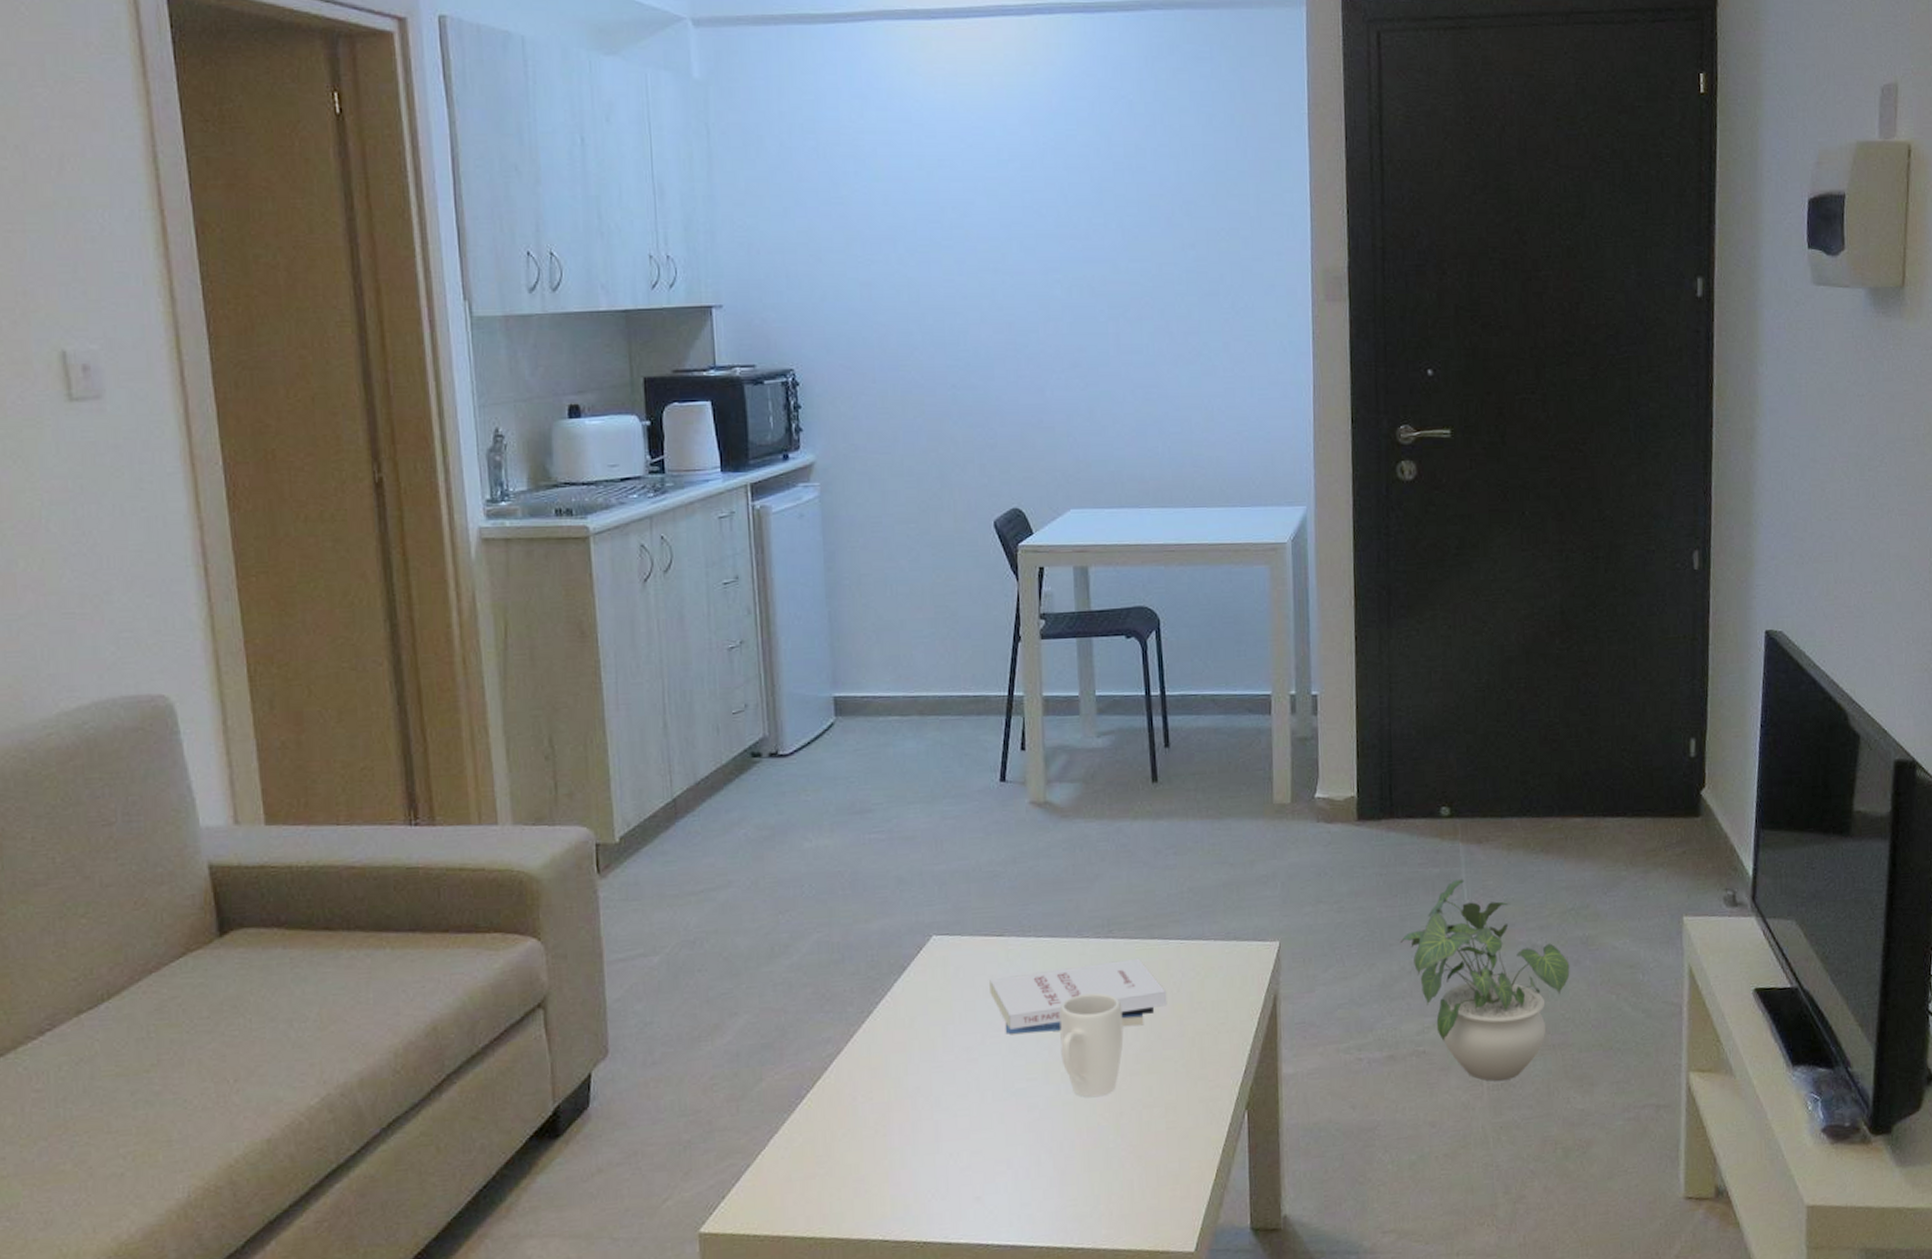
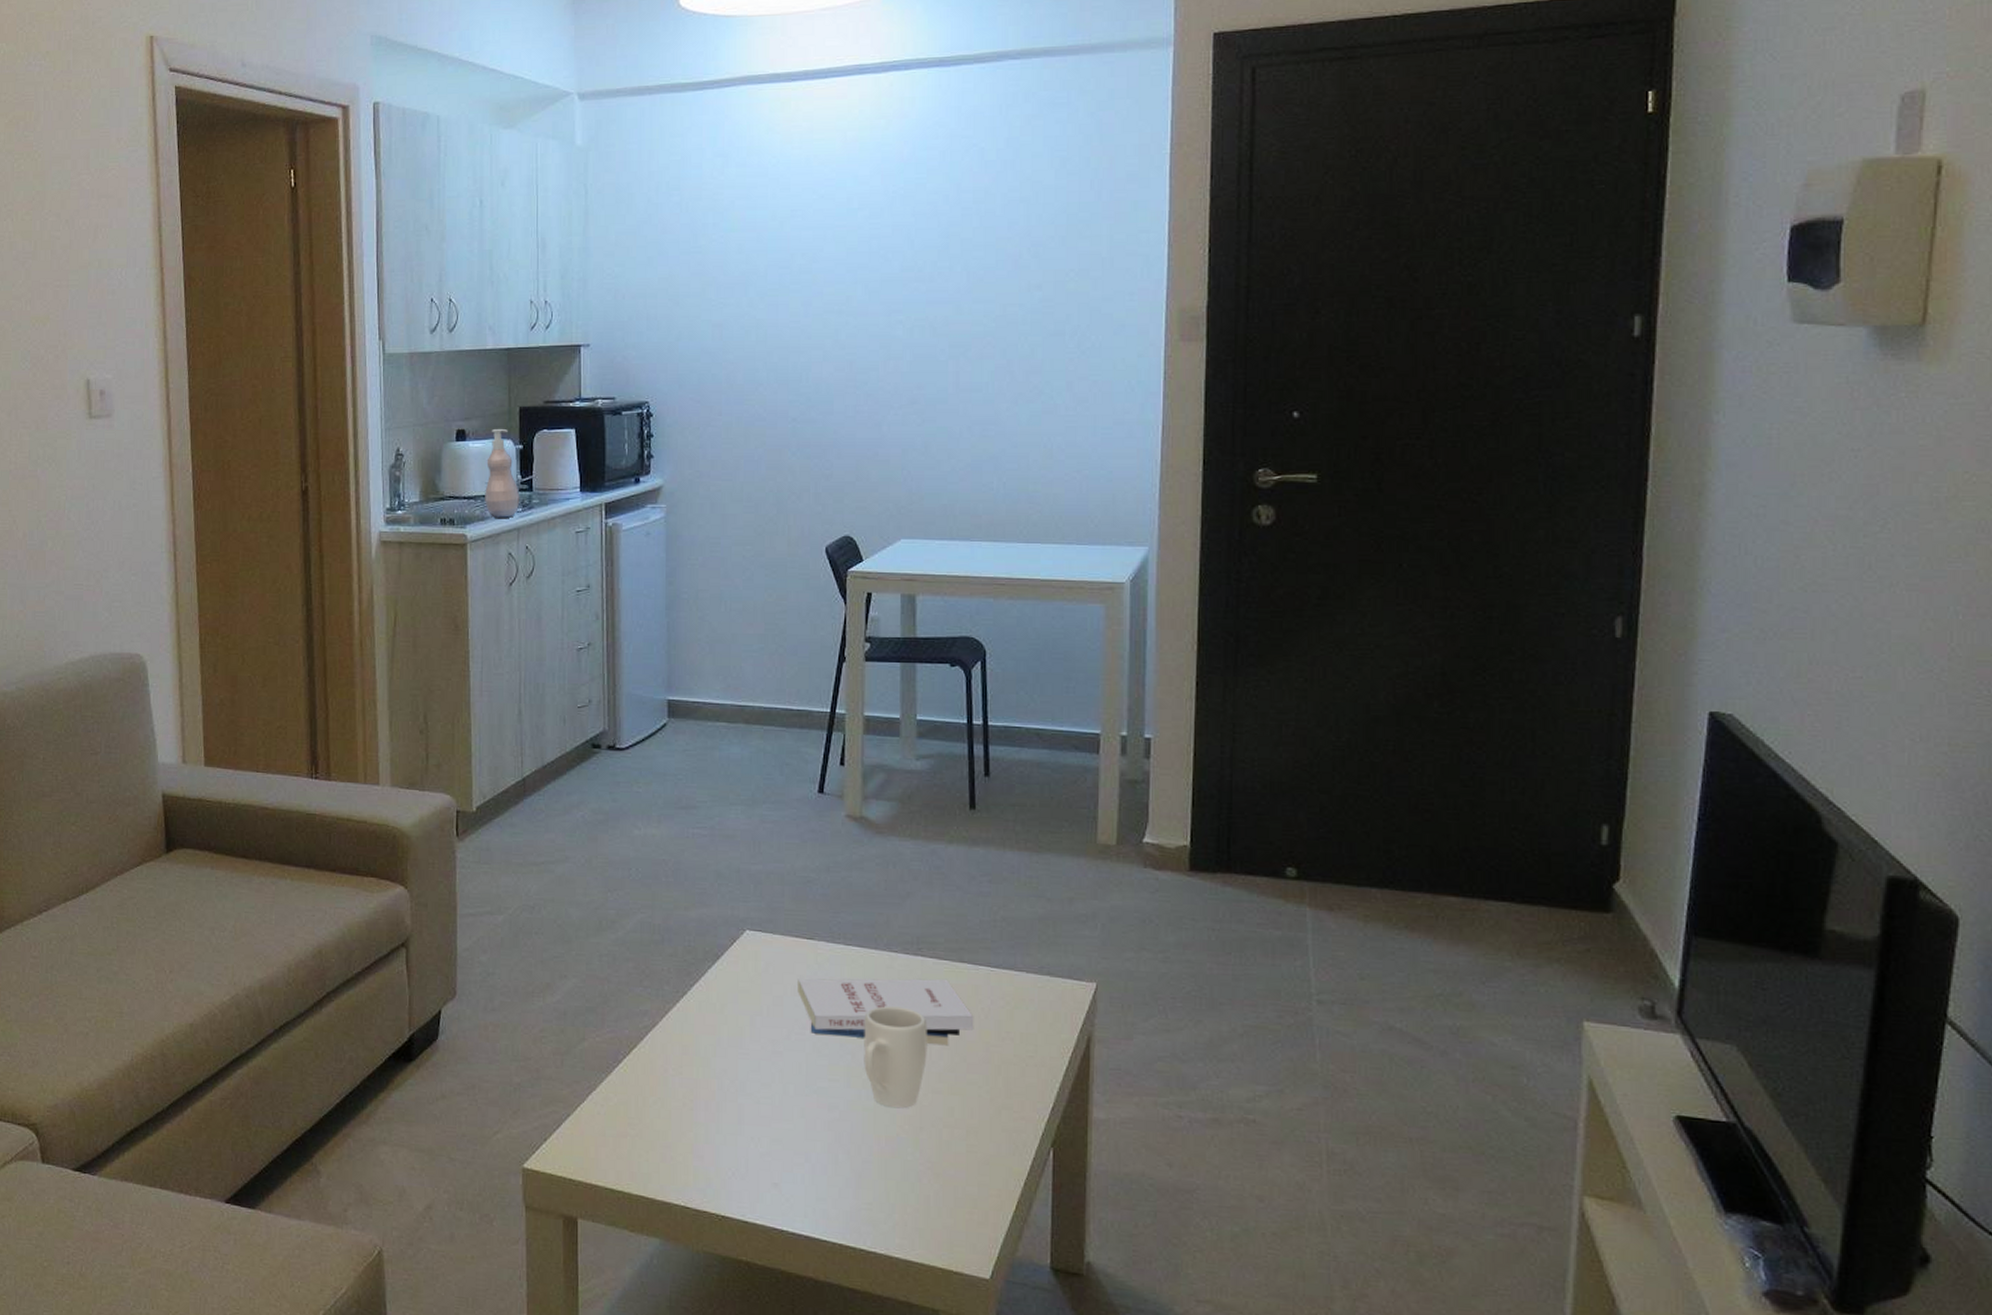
soap bottle: none [607,402,651,507] -> present [485,428,520,519]
potted plant: present [1400,879,1570,1081] -> none [1231,946,1435,1167]

